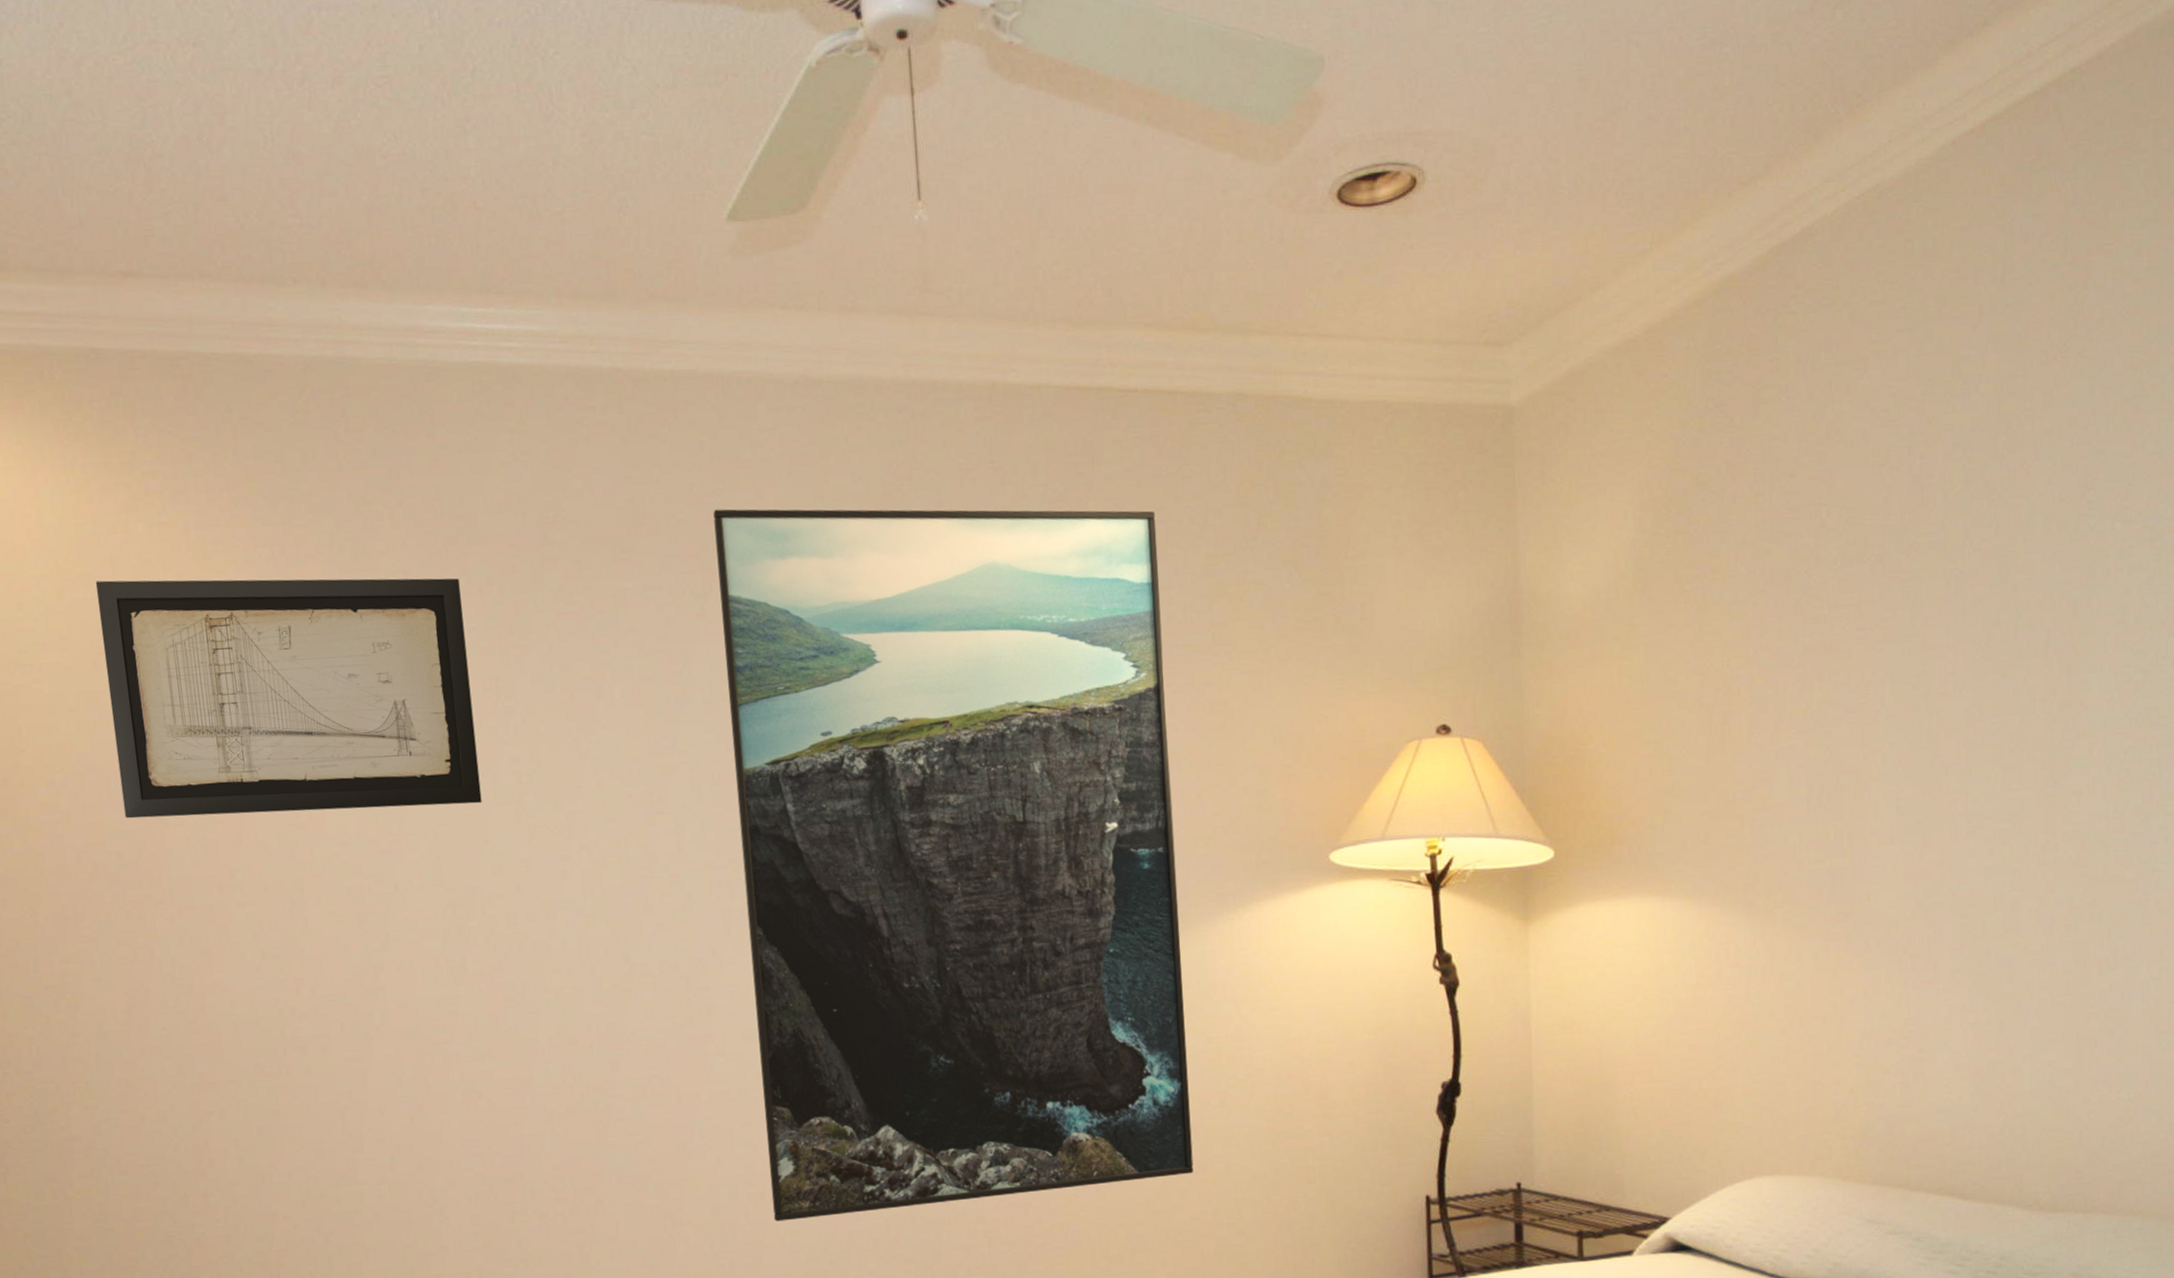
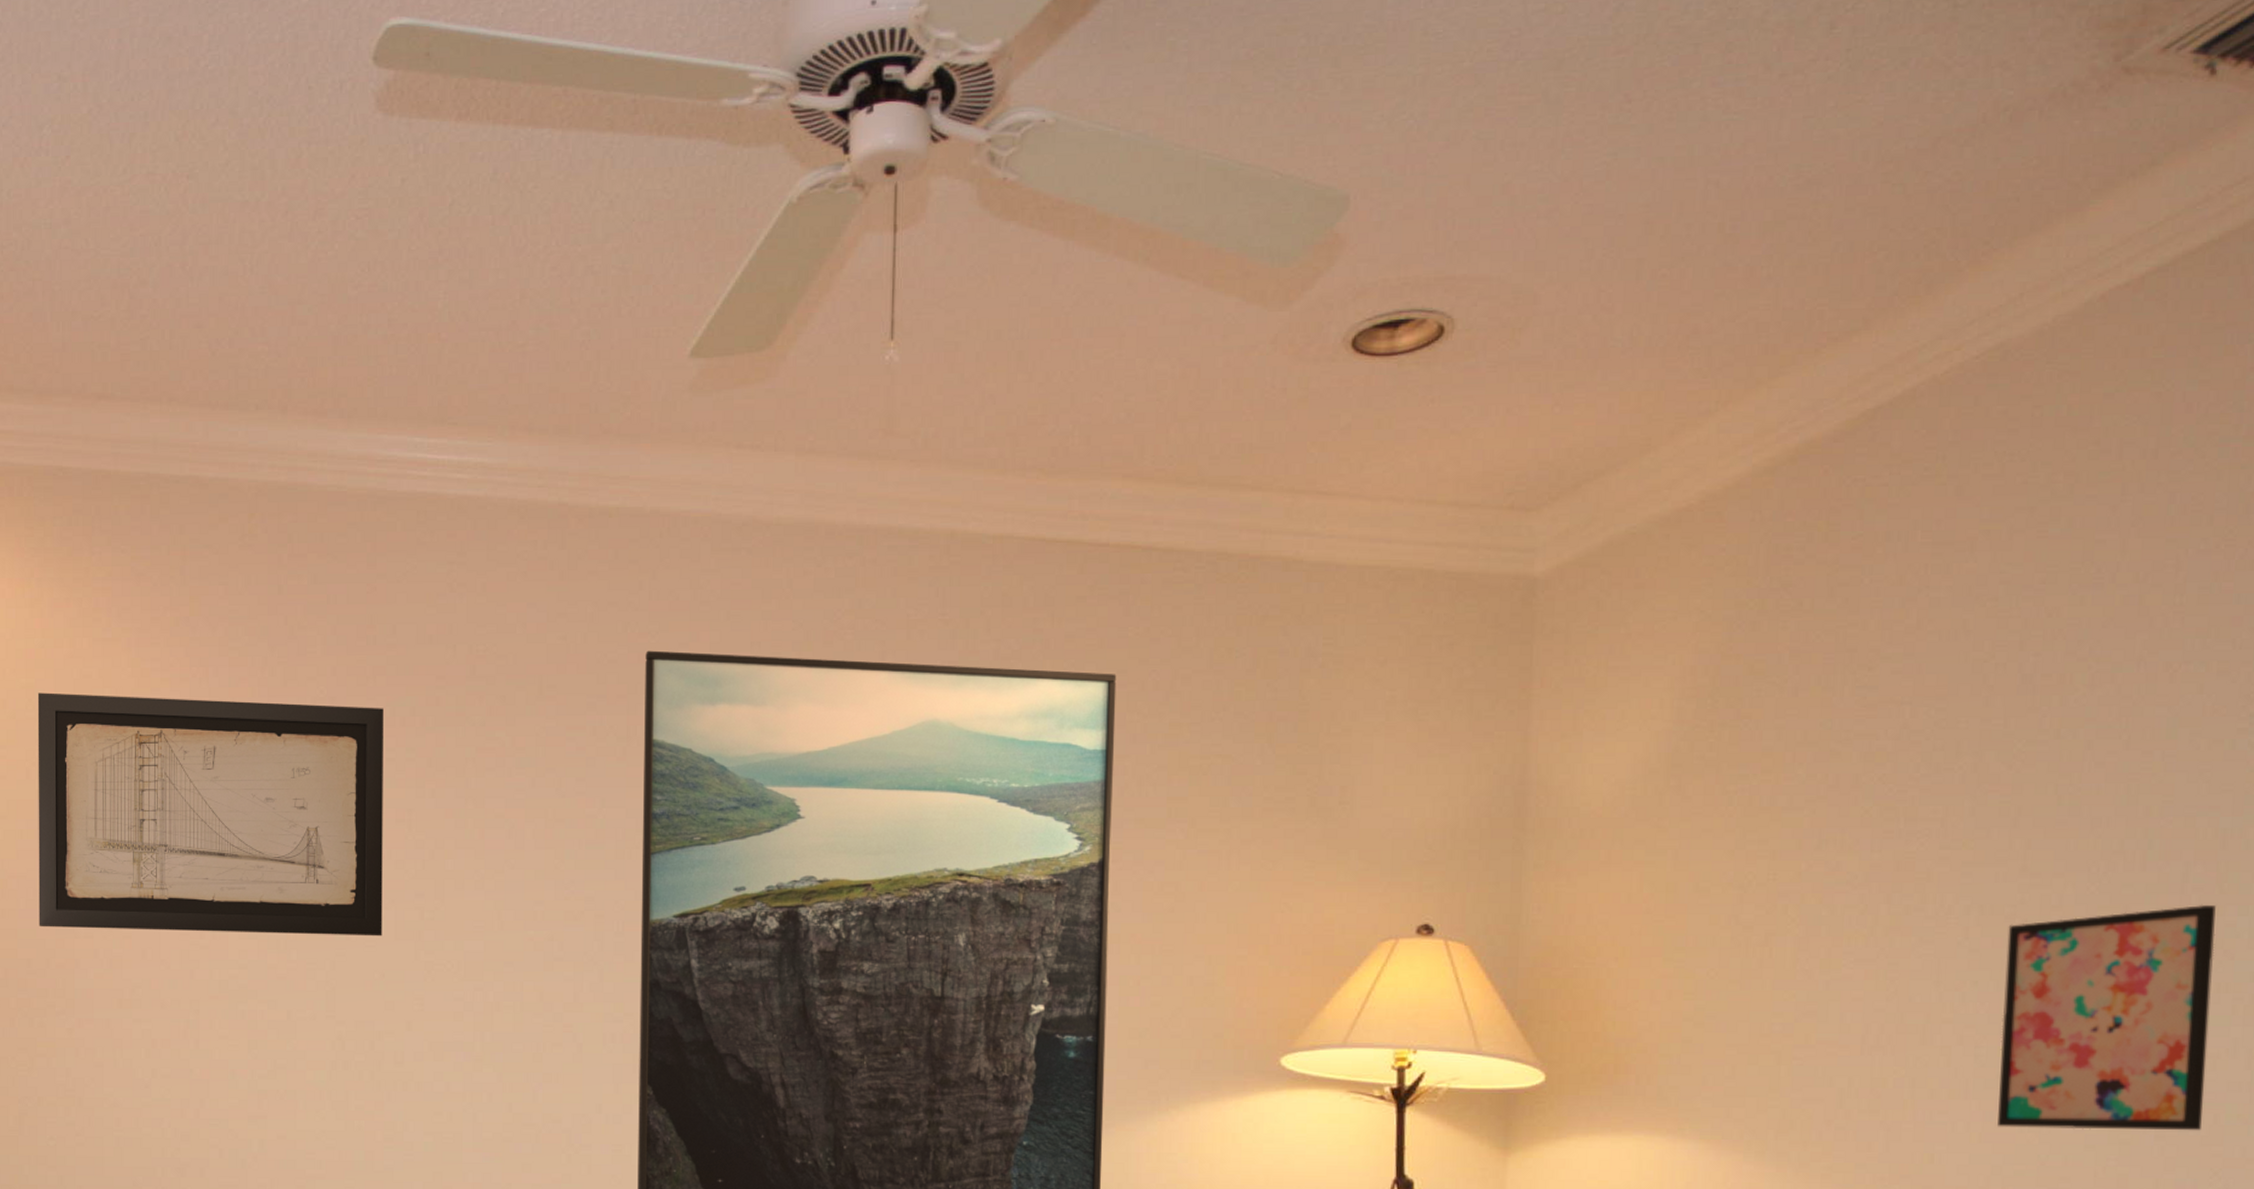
wall art: none [1915,665,2073,866] -> present [1997,904,2216,1131]

